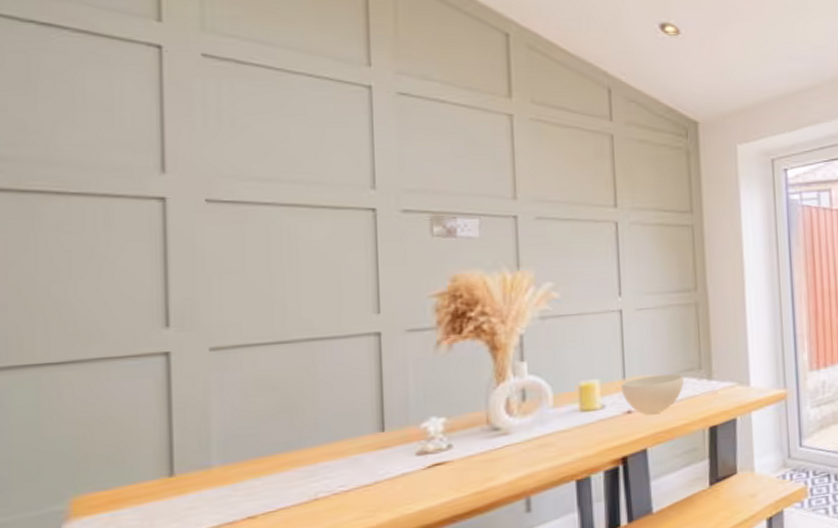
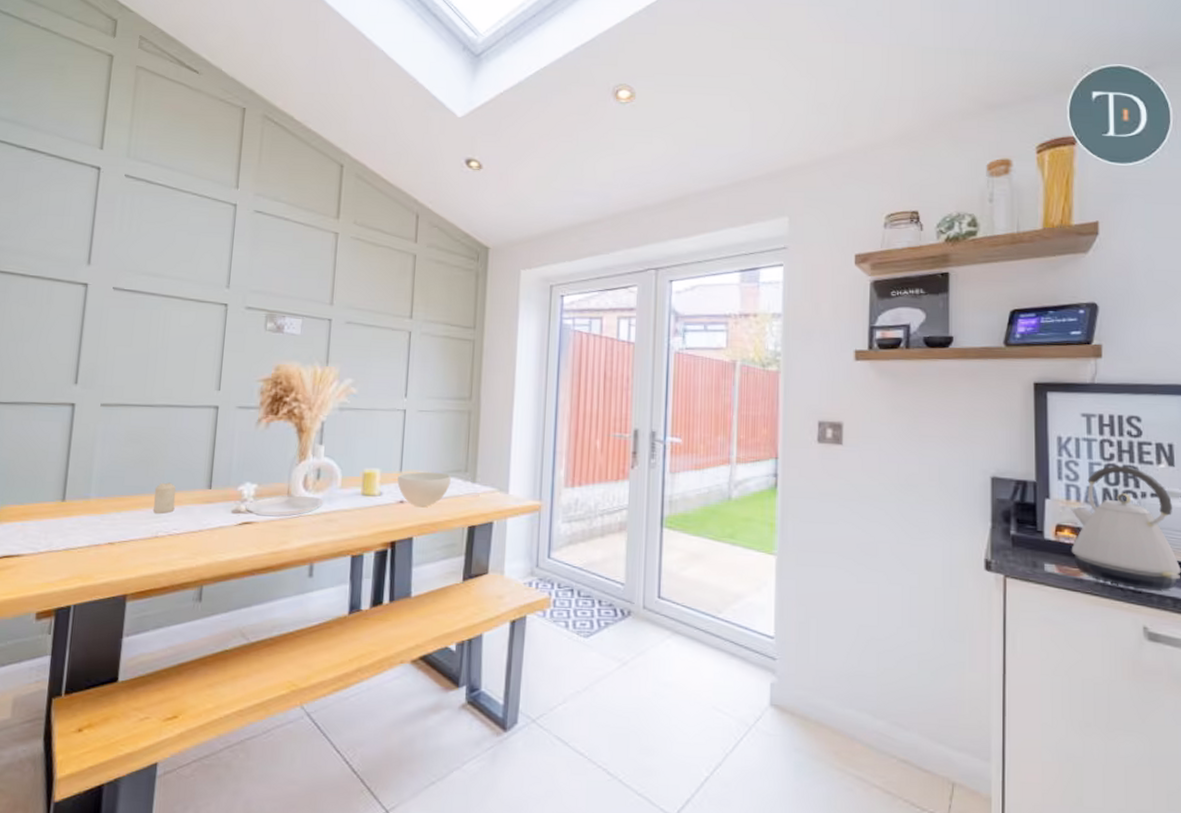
candle: none [305,431,337,473] -> present [153,482,177,515]
plate: none [434,422,535,454] -> present [245,496,324,517]

